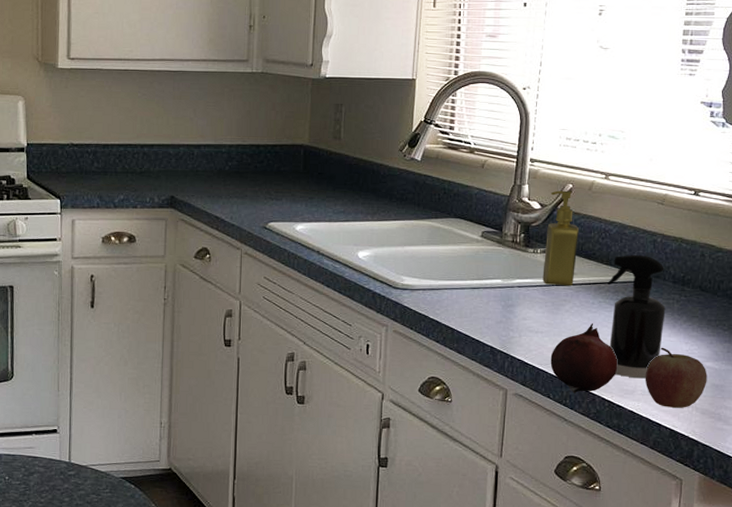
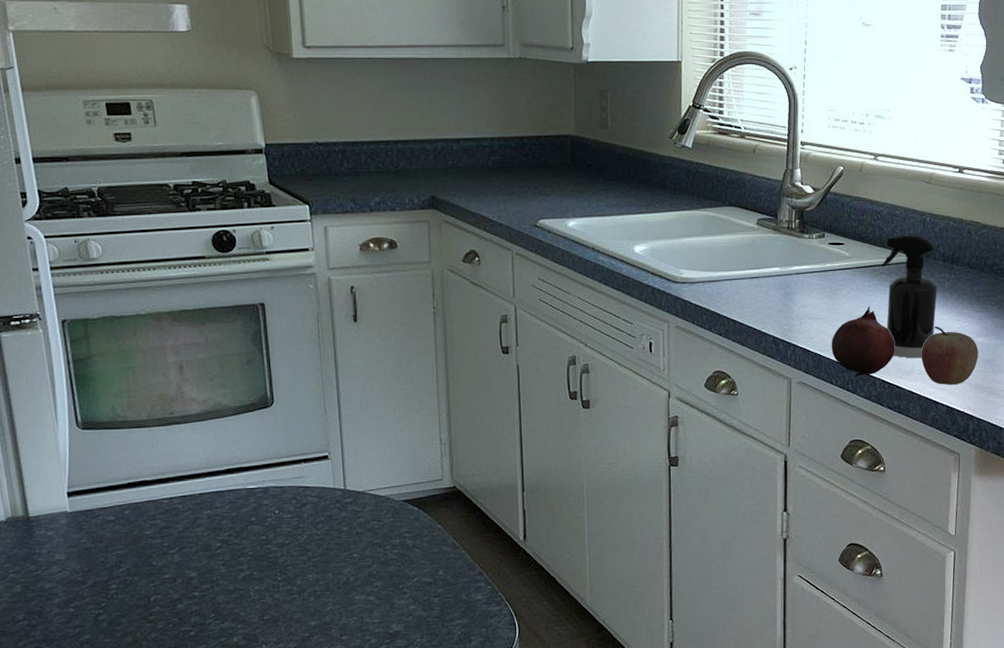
soap dispenser: present [542,190,580,286] -> none [819,173,852,271]

